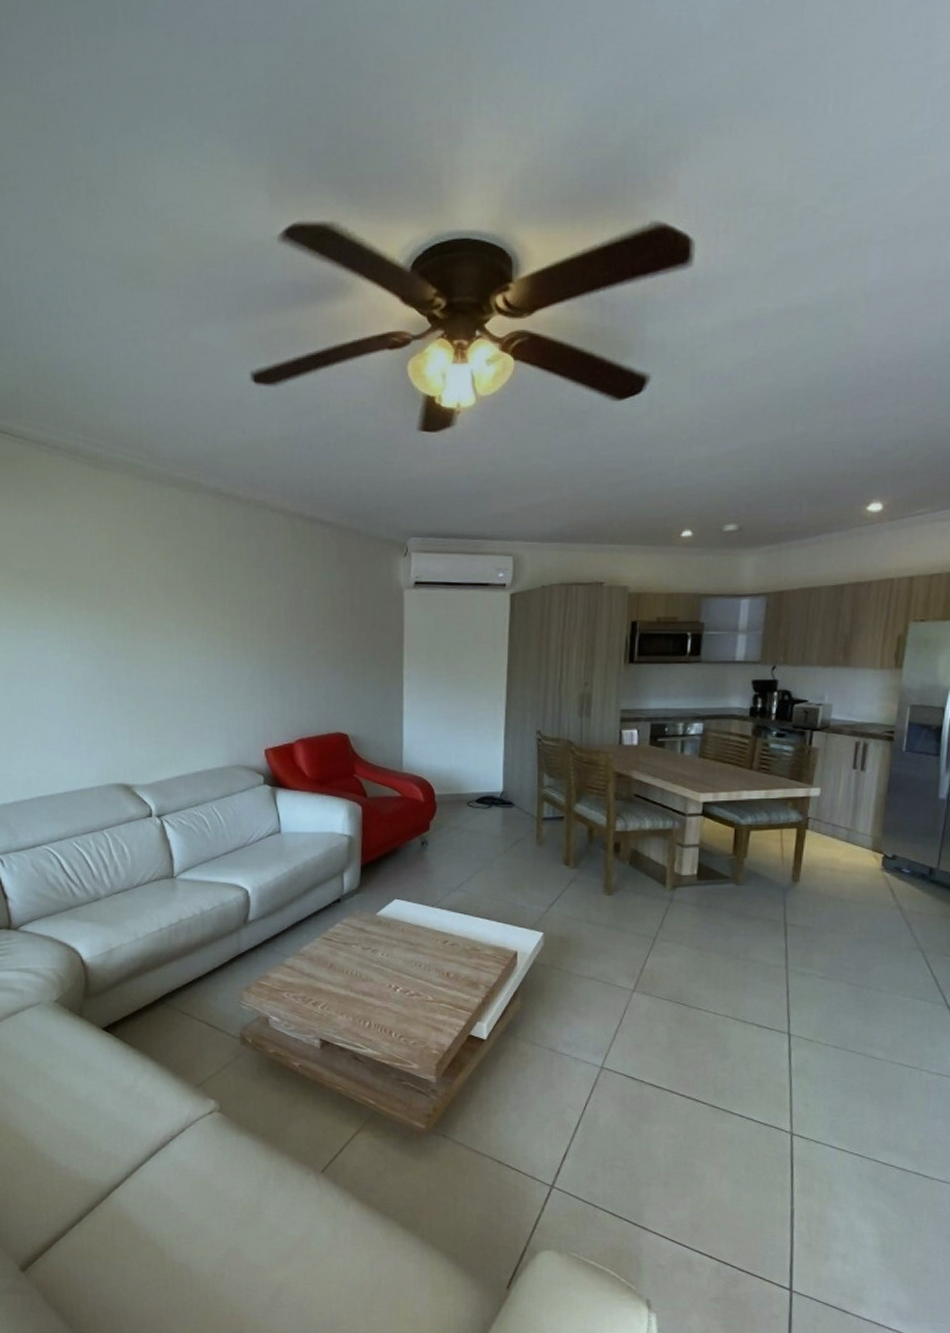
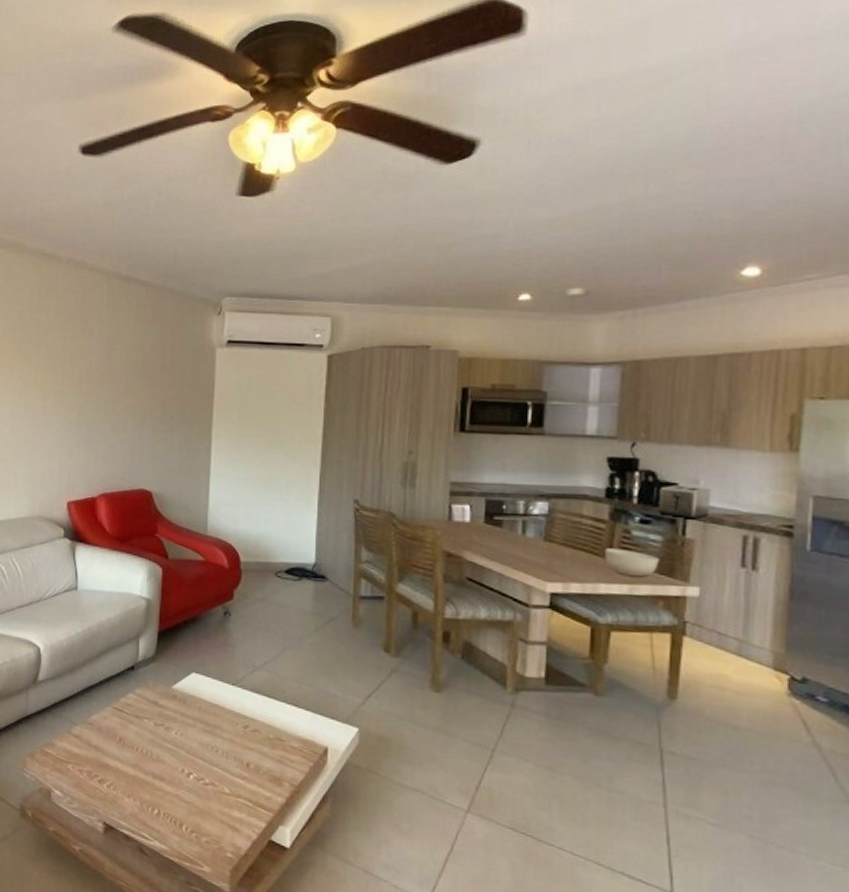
bowl: none [748,760,791,785] -> present [605,548,660,579]

